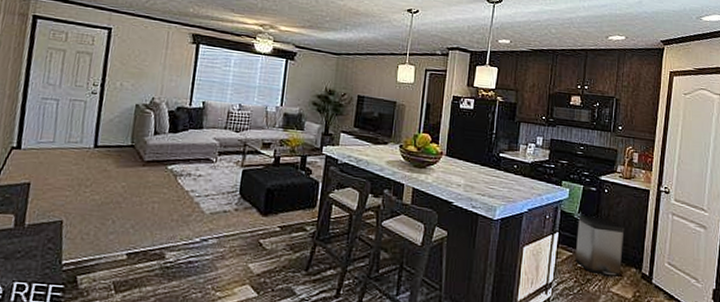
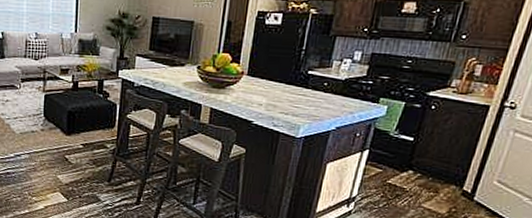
pedal bin: present [575,215,625,277] -> none [385,133,450,193]

